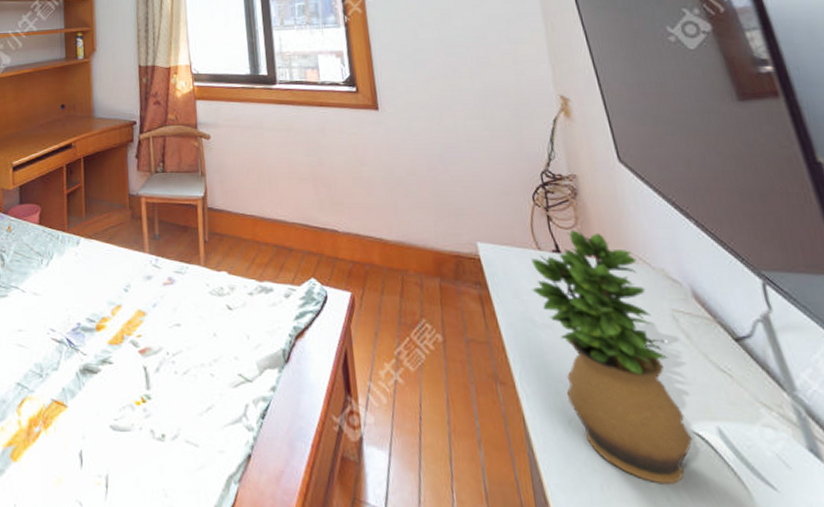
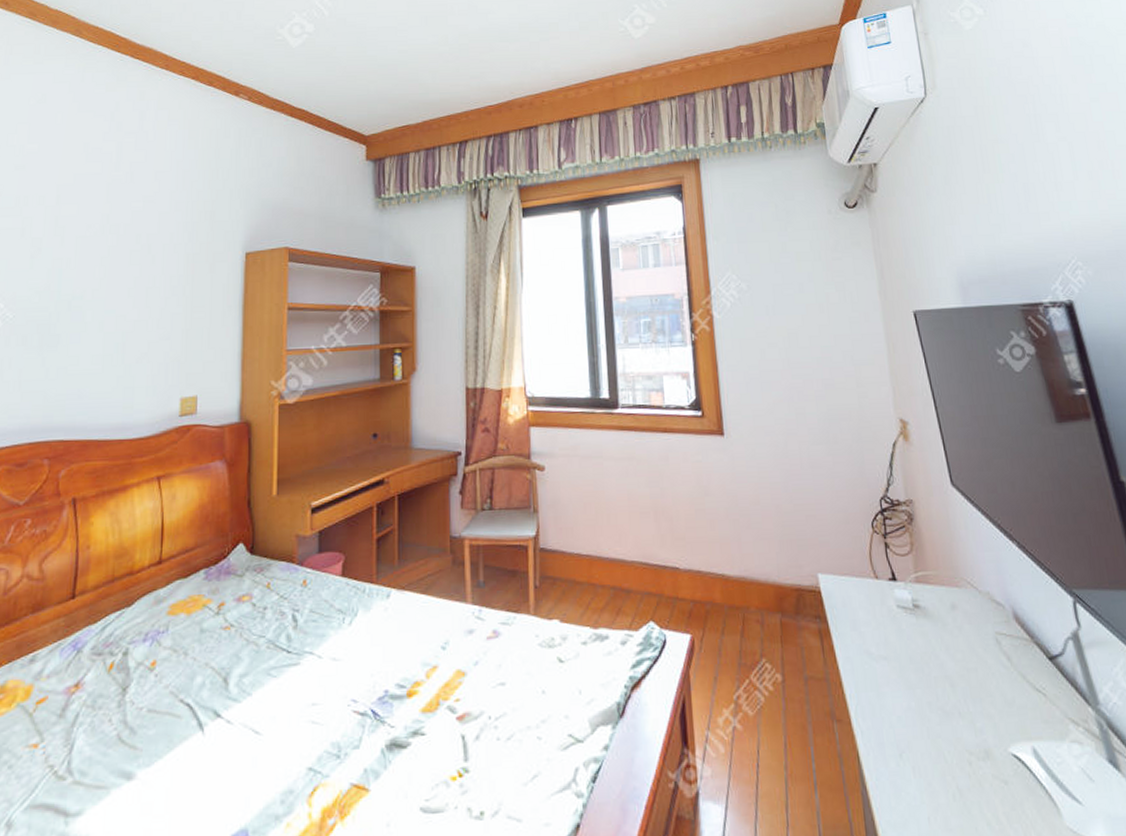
potted plant: present [531,228,693,485] -> none [868,555,1011,810]

